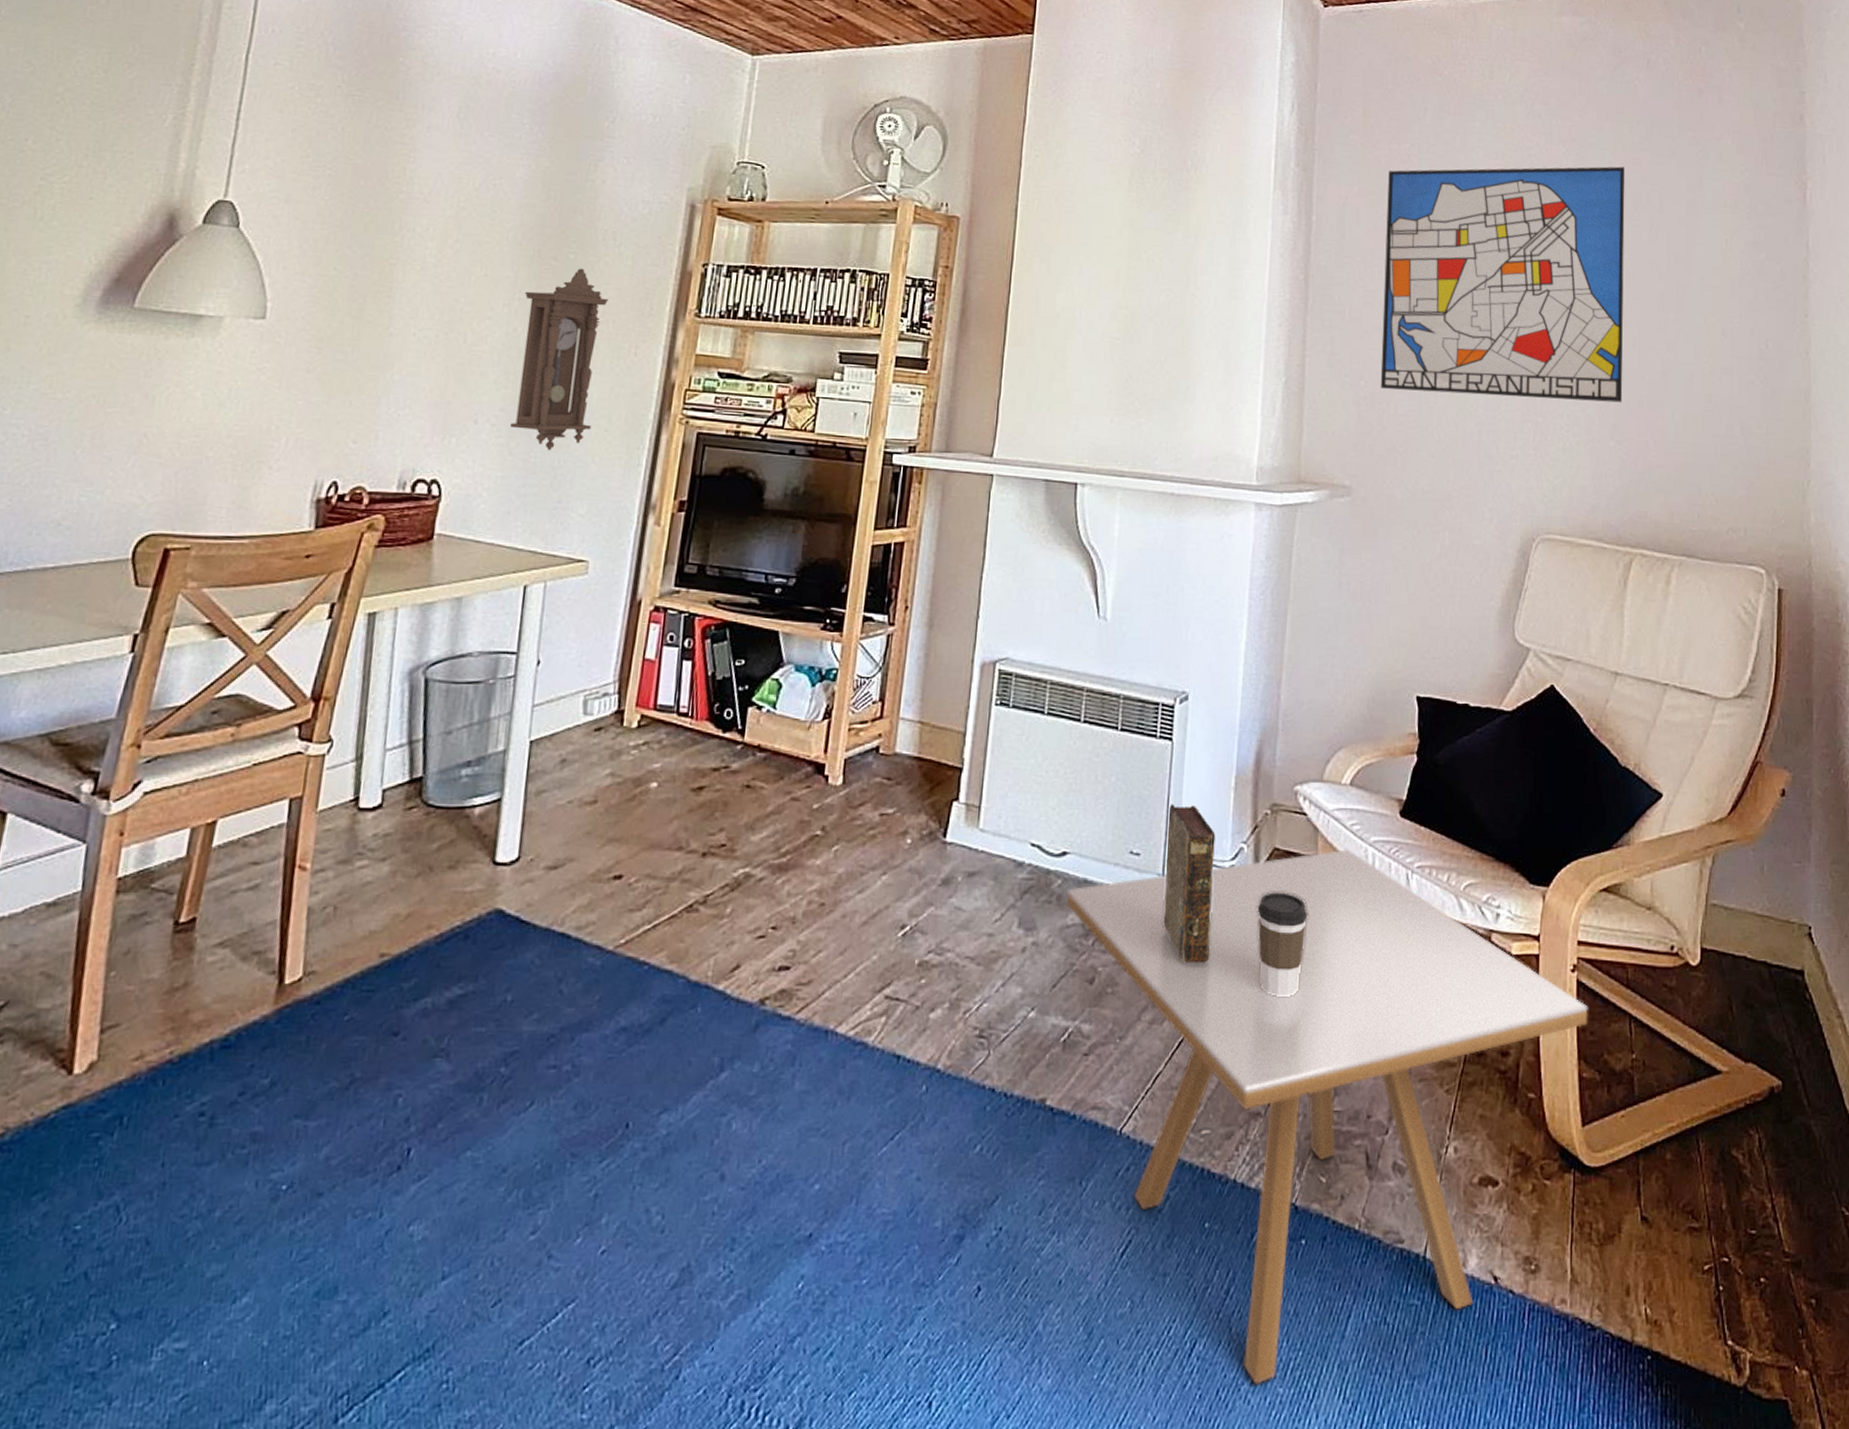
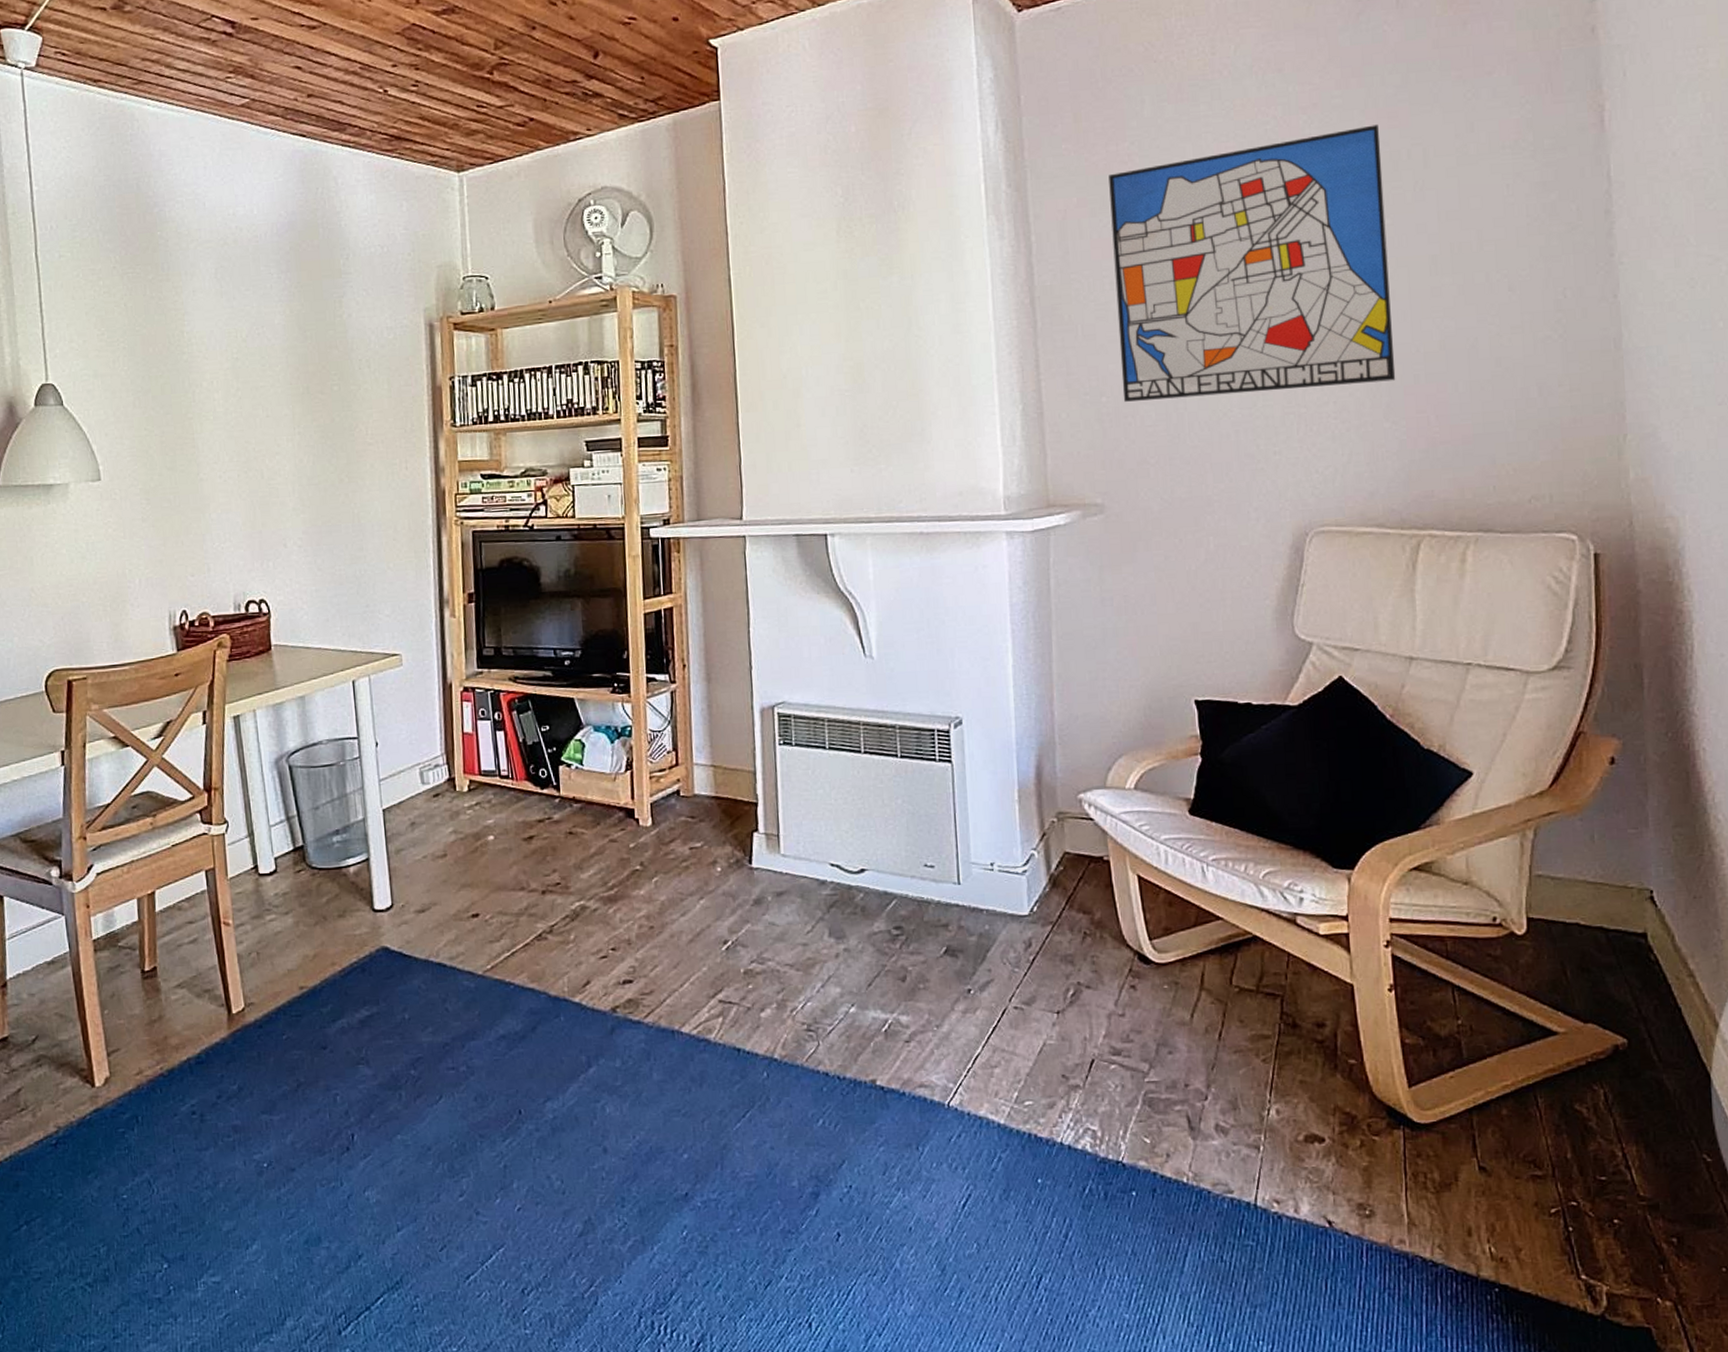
pendulum clock: present [510,268,609,451] -> none [302,397,382,563]
side table: present [1066,849,1588,1385] -> none [869,848,1407,1311]
book: present [1163,804,1216,963] -> none [956,819,1015,959]
coffee cup: present [1257,891,1308,996] -> none [1054,891,1106,984]

